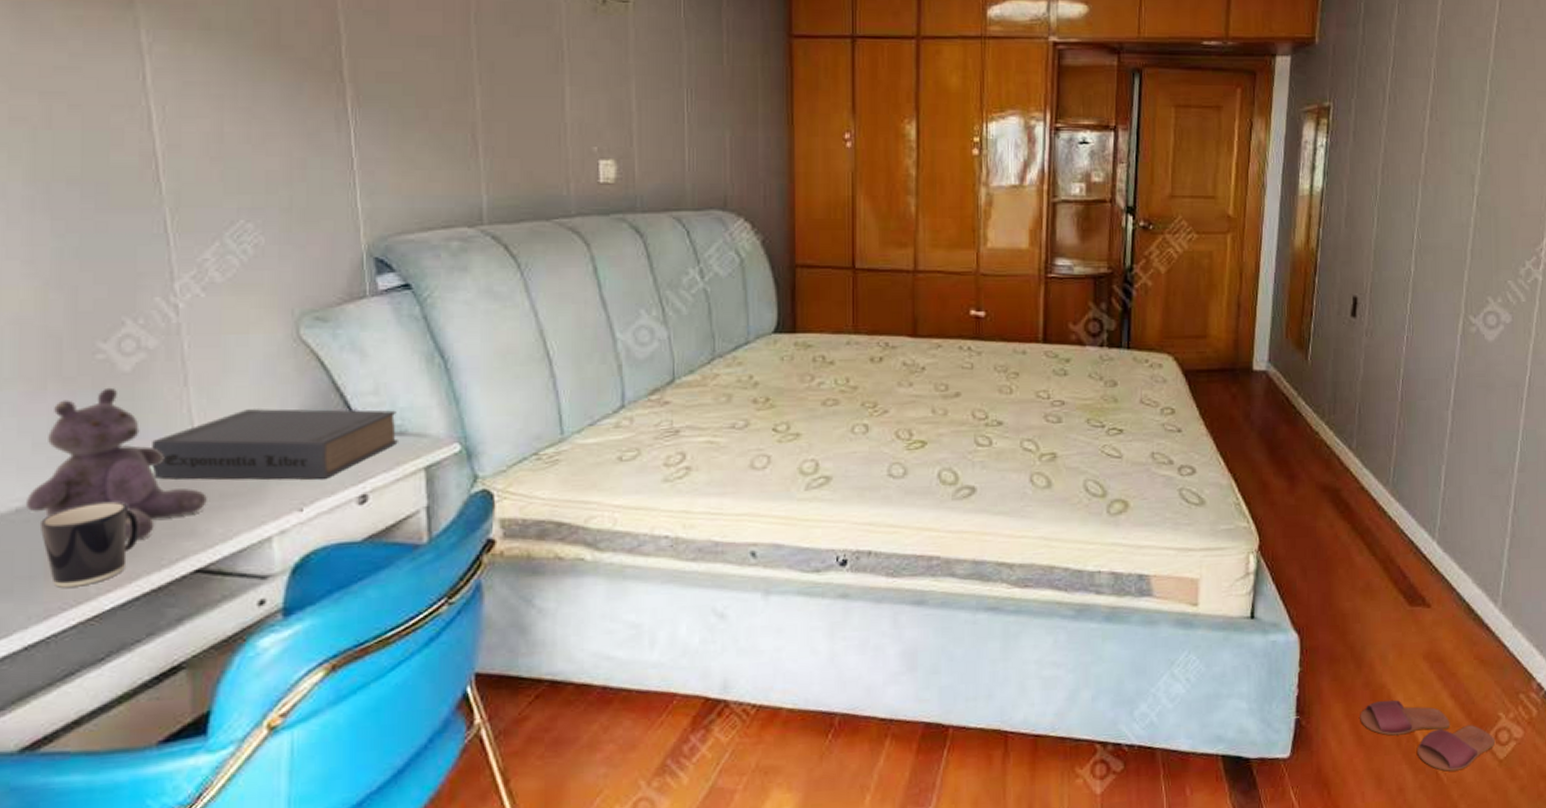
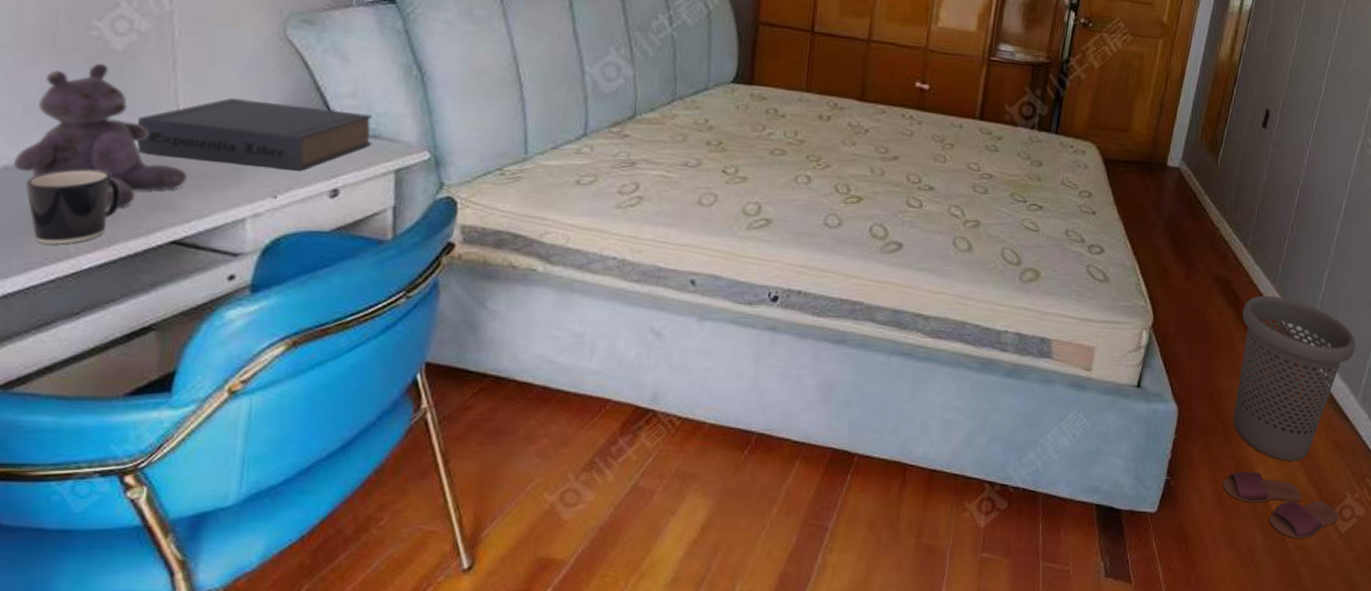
trash bin: none [1356,500,1487,685] -> present [1233,295,1356,461]

